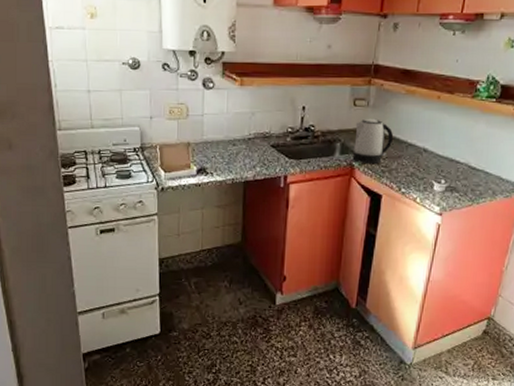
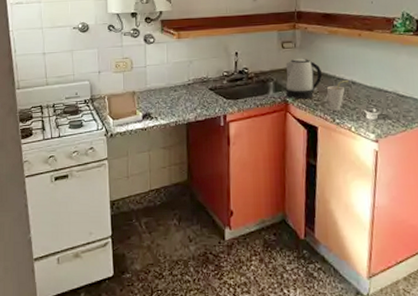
cup: none [396,147,421,179] -> present [327,80,349,111]

